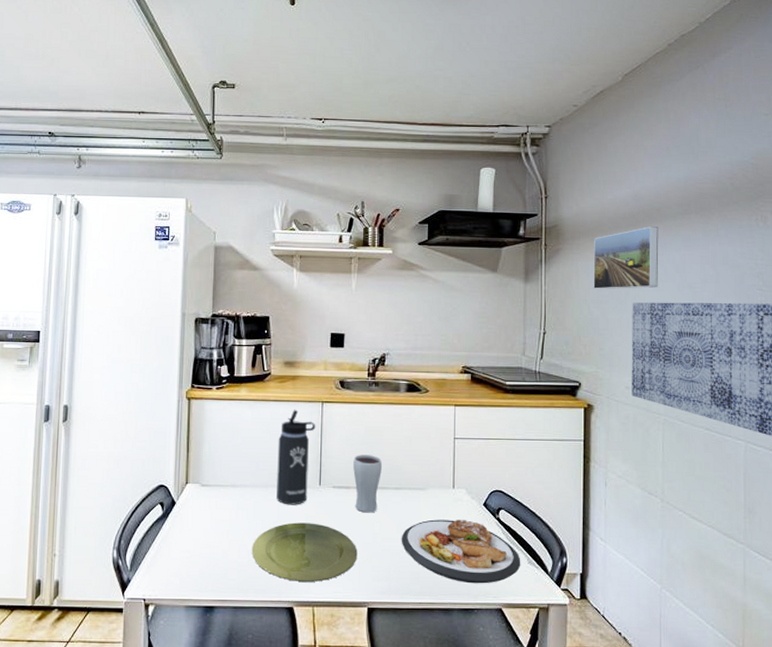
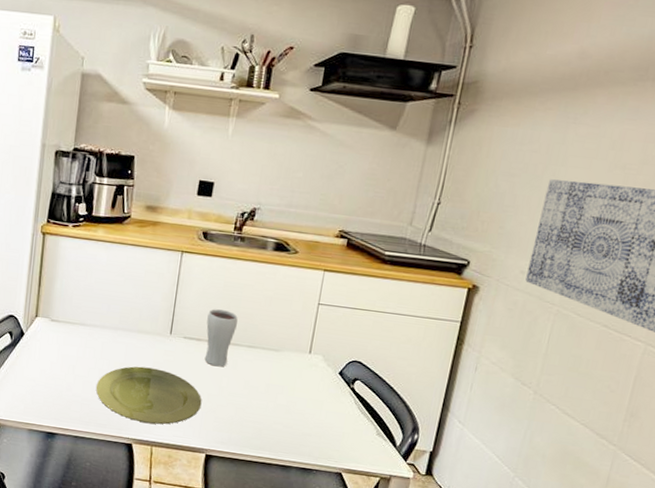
thermos bottle: present [276,409,316,505] -> none [125,255,173,351]
plate: present [401,519,521,584] -> none [247,381,370,448]
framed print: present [593,226,659,290] -> none [506,92,602,165]

